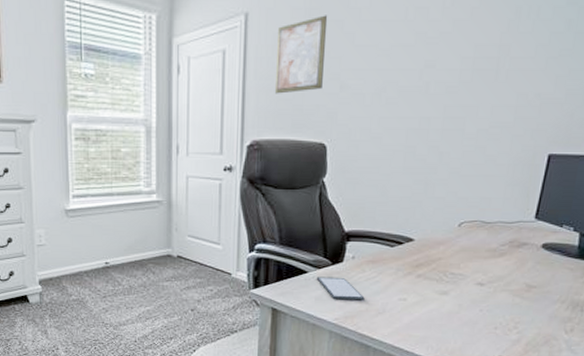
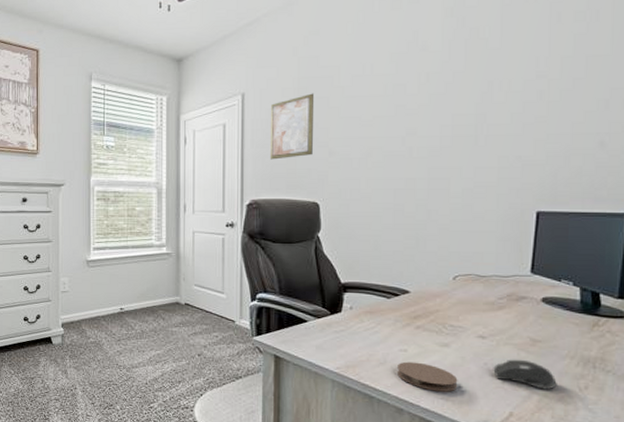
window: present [316,277,365,299] -> none [316,326,365,349]
coaster: none [395,310,453,339] -> present [397,361,458,392]
computer mouse: none [487,305,546,334] -> present [493,359,557,390]

